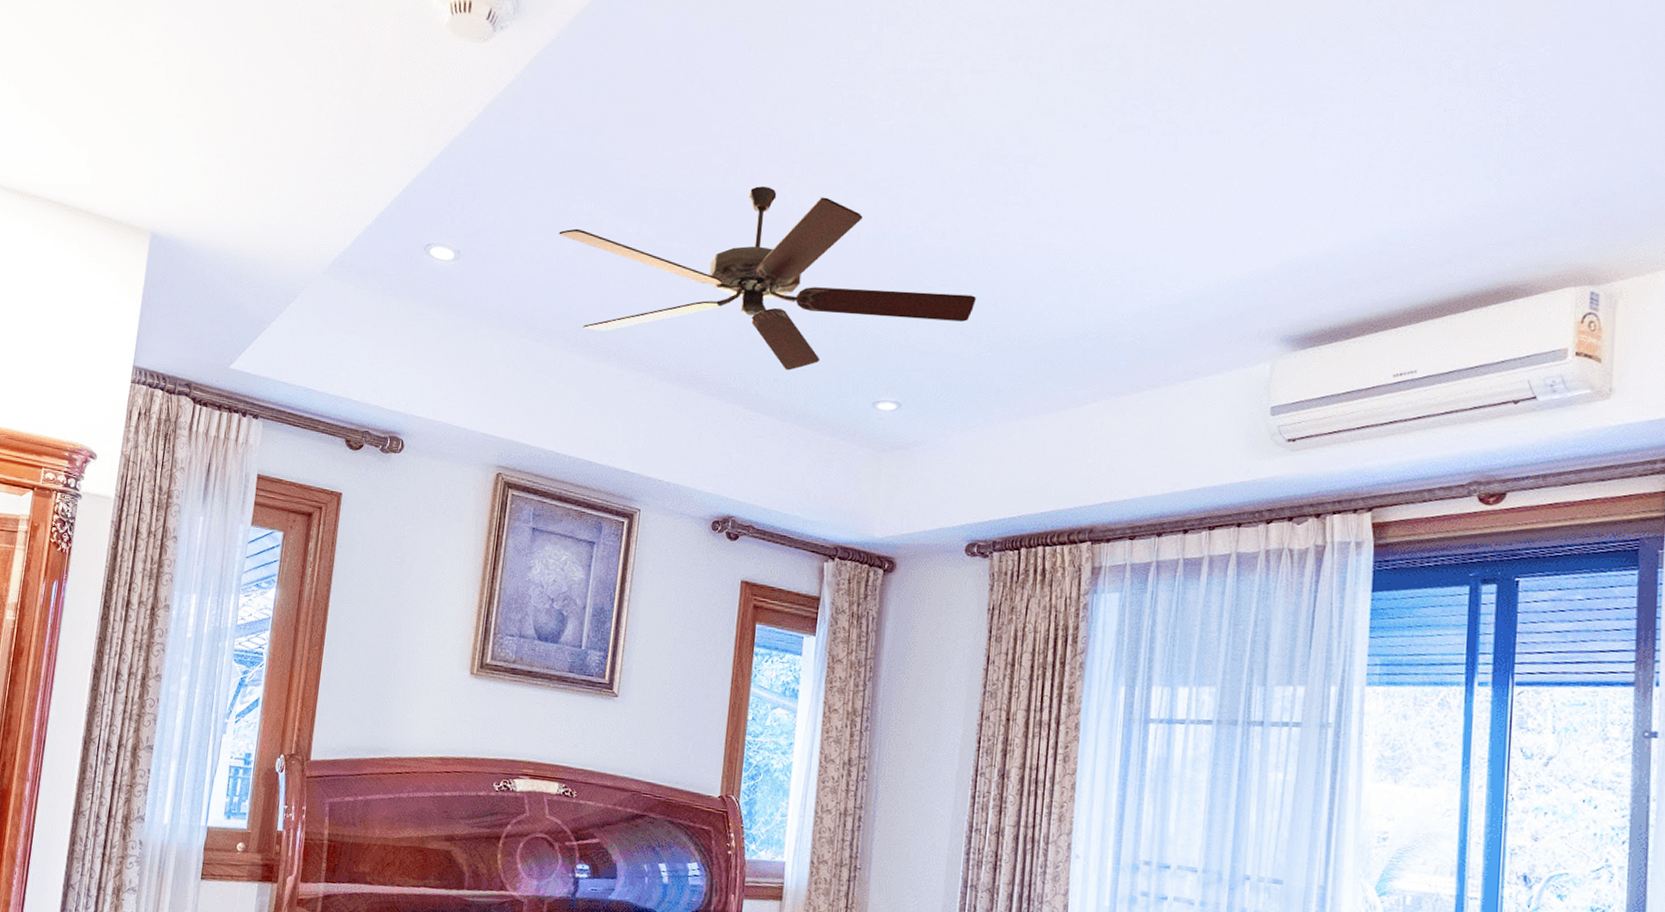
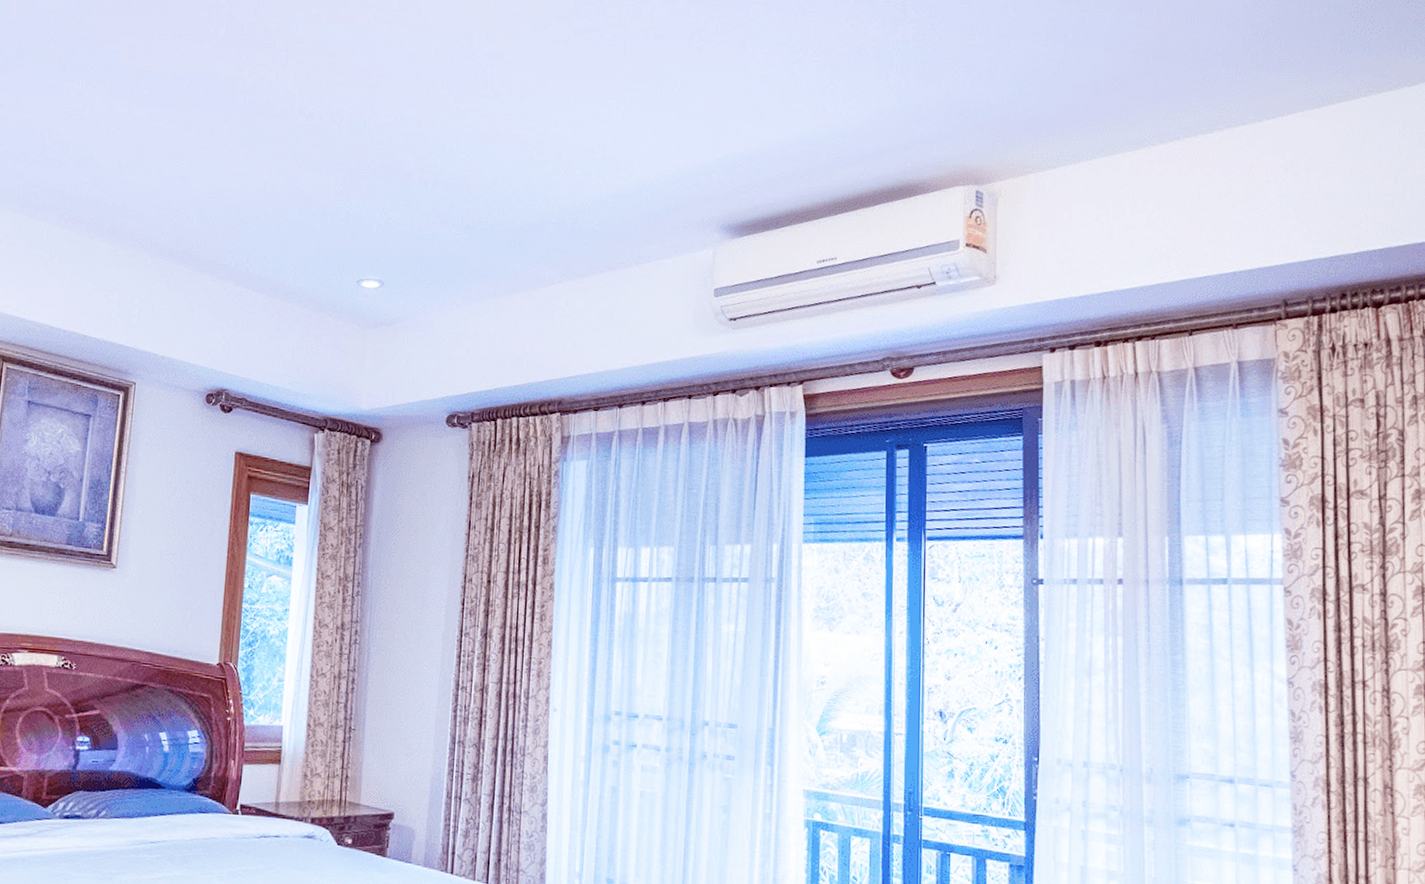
ceiling fan: present [559,186,976,371] -> none [51,71,451,249]

